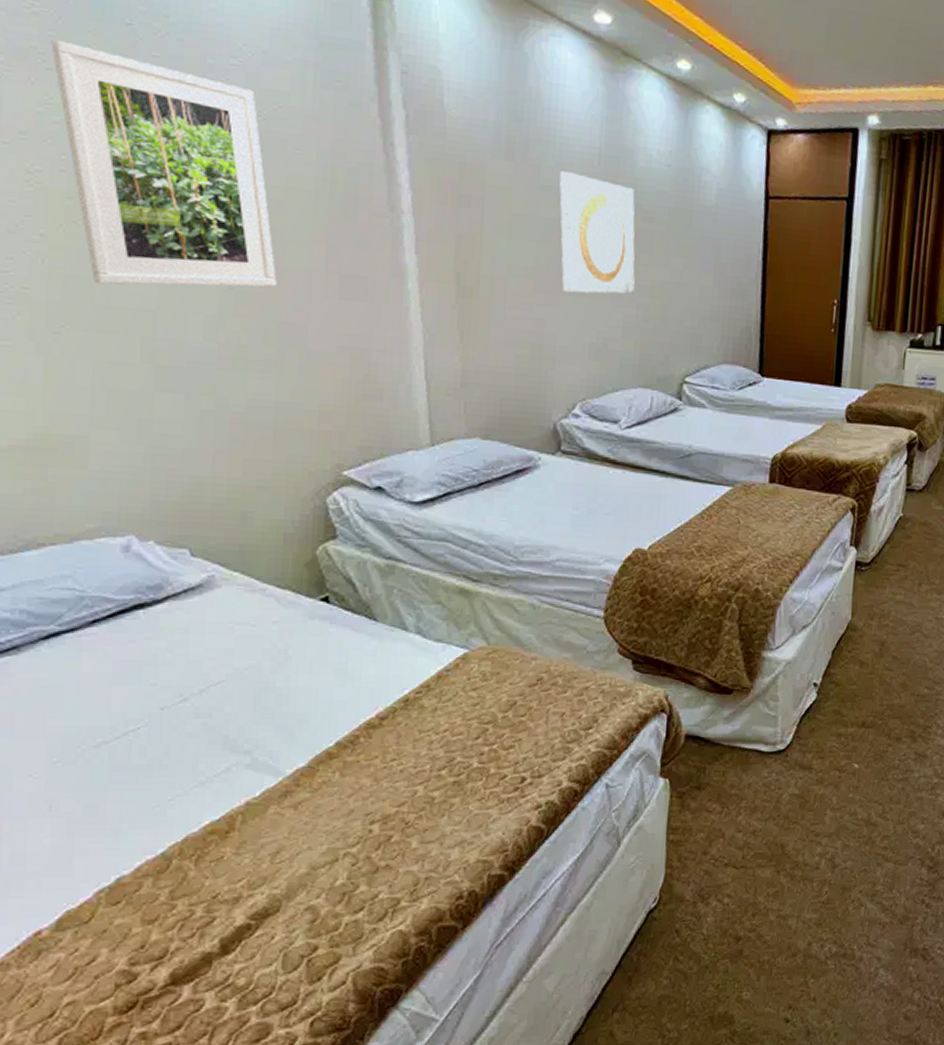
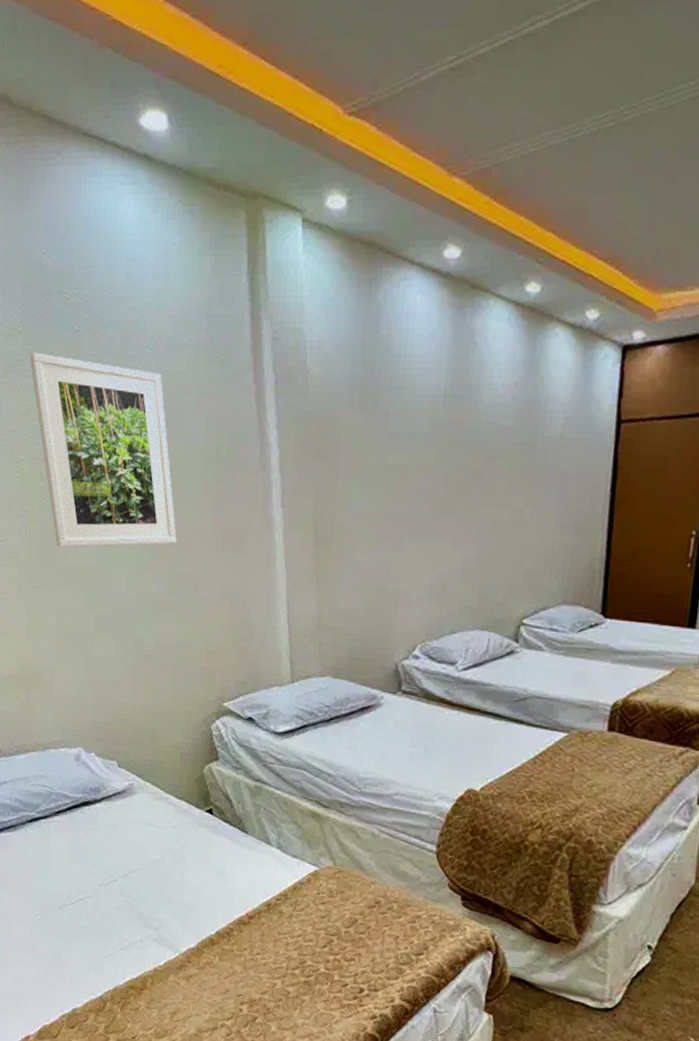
wall art: present [559,171,635,294] -> none [406,416,478,537]

